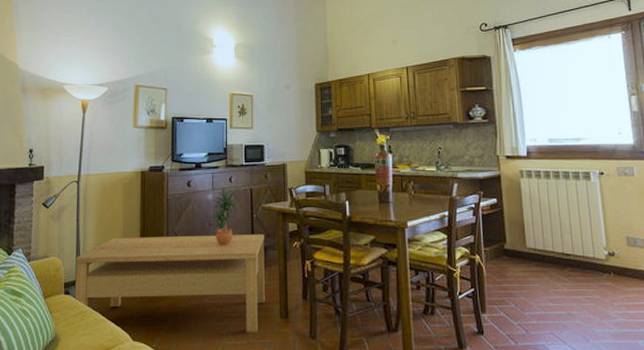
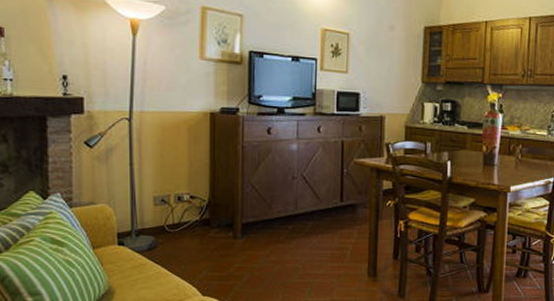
coffee table: present [75,233,265,333] -> none [130,186,355,290]
potted plant: present [212,187,238,246] -> none [296,137,327,201]

